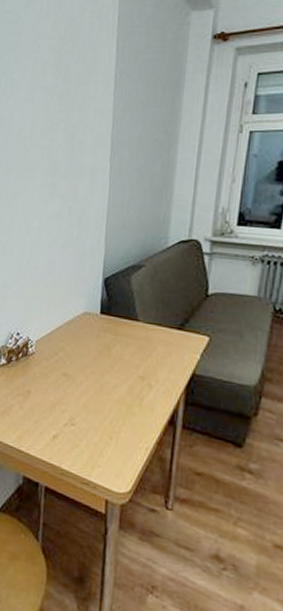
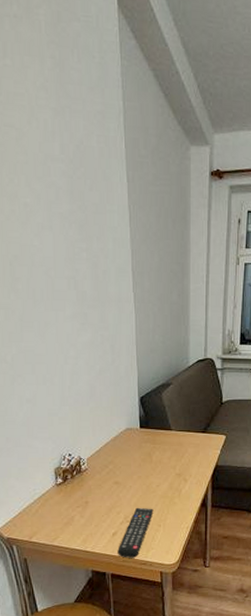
remote control: none [56,409,106,473] -> present [117,507,154,558]

